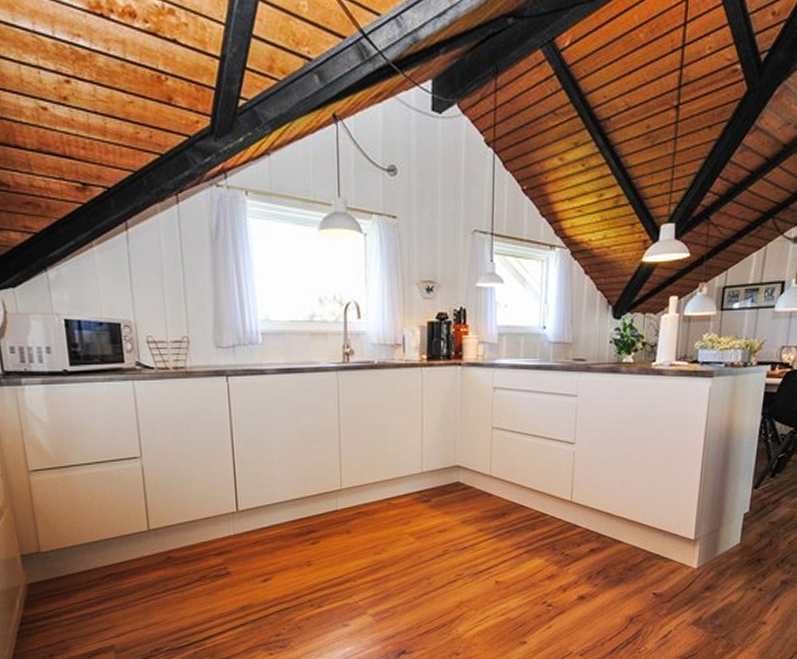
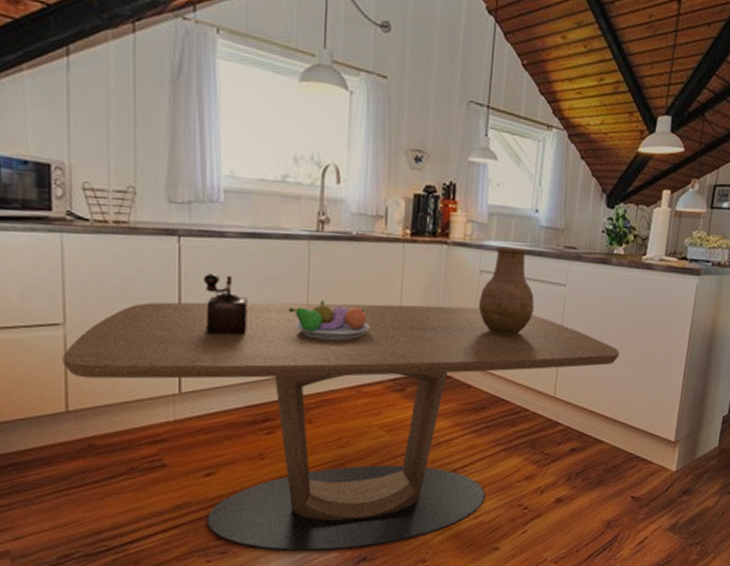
dining table: none [142,422,634,645] -> present [62,302,620,551]
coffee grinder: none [249,406,289,460] -> present [203,272,248,336]
fruit bowl: none [323,423,397,459] -> present [288,300,371,341]
vase: none [493,363,547,447] -> present [478,246,534,337]

